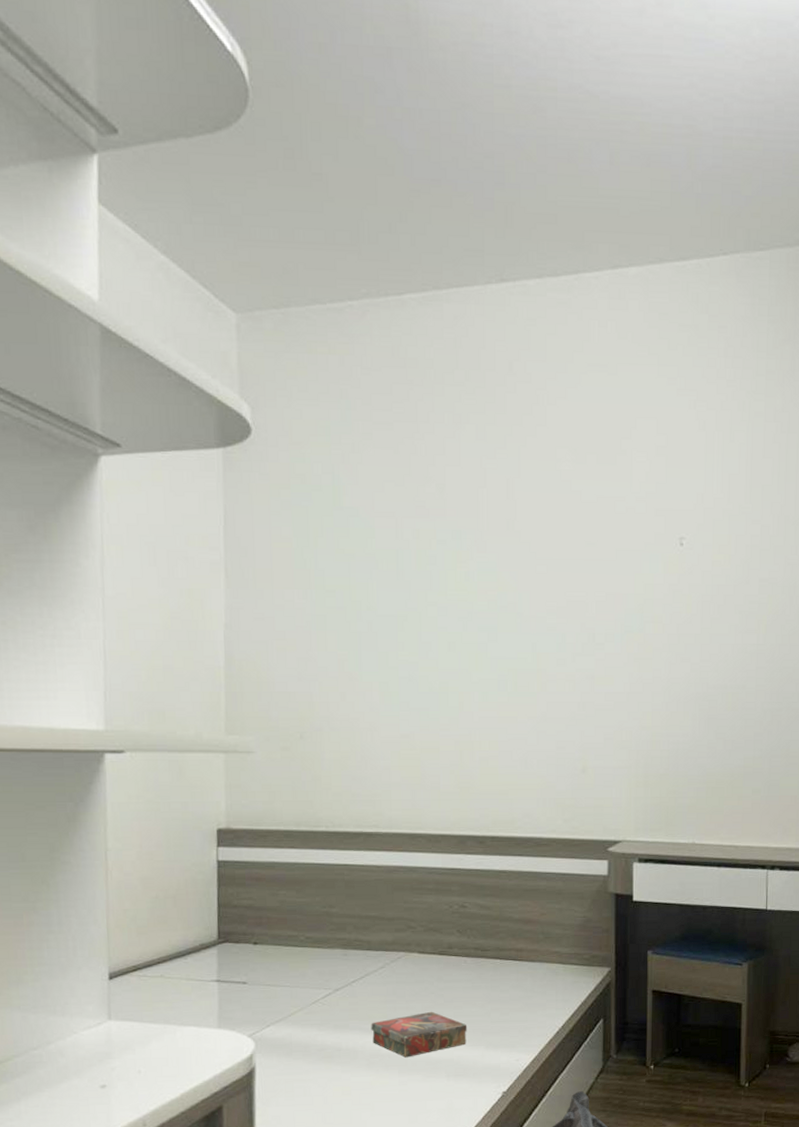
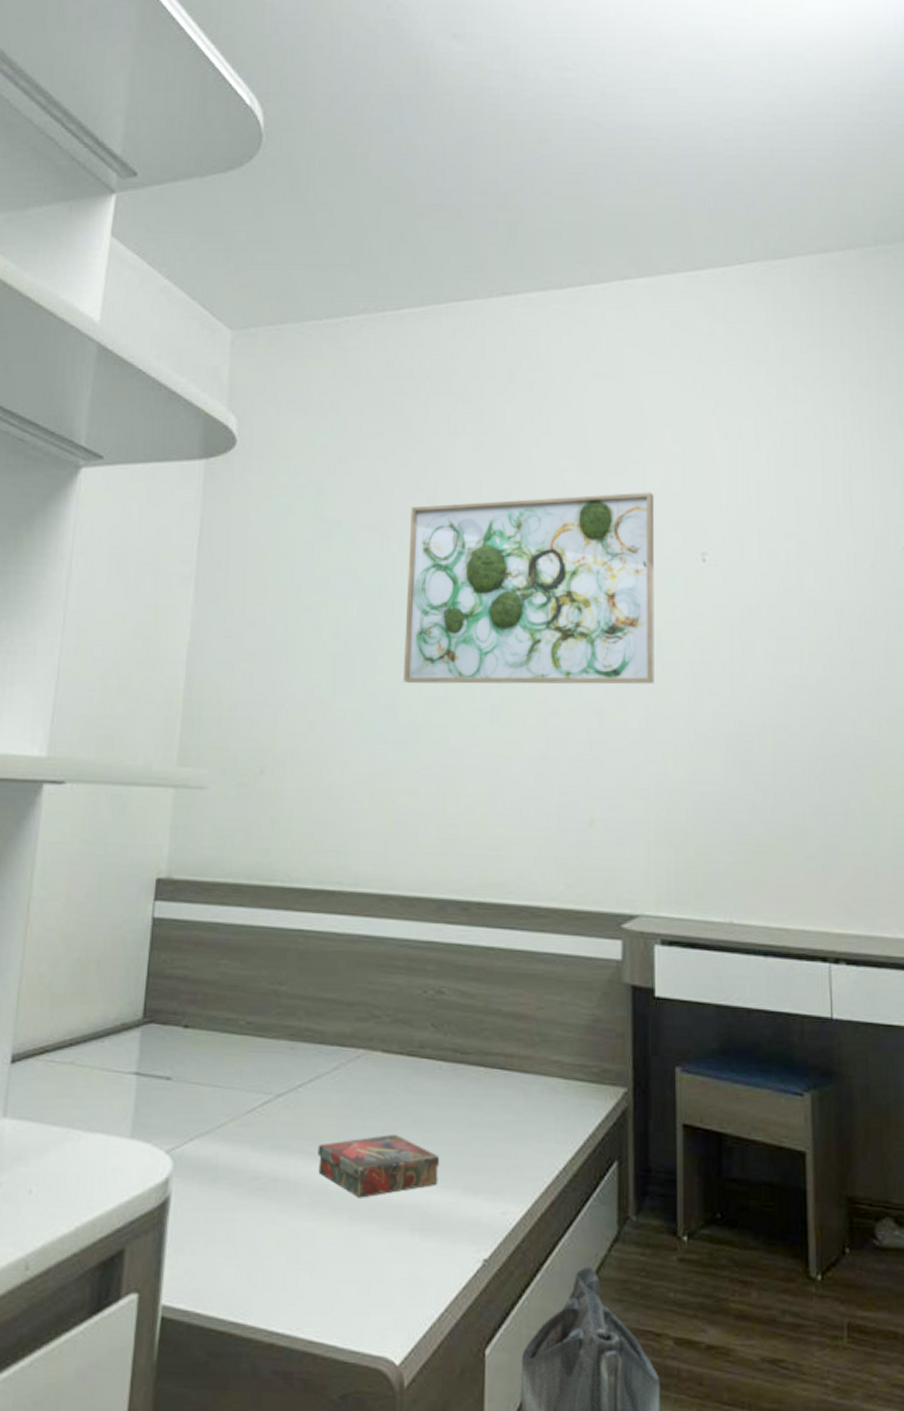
wall art: none [421,481,640,657] -> present [403,492,654,685]

